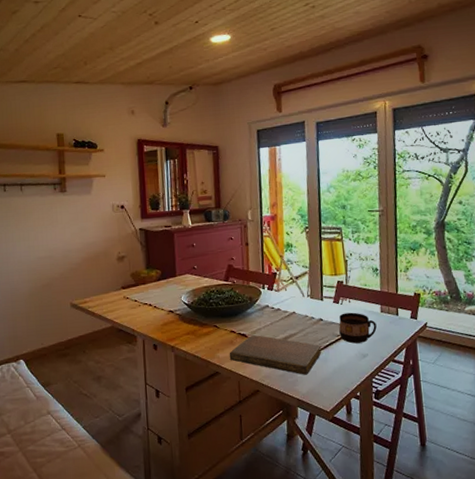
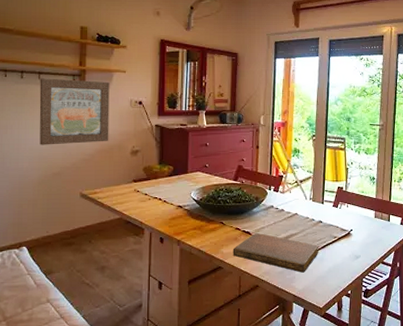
wall art: none [22,187,94,258] -> present [39,78,110,145]
cup: present [339,312,377,344] -> none [336,216,370,245]

